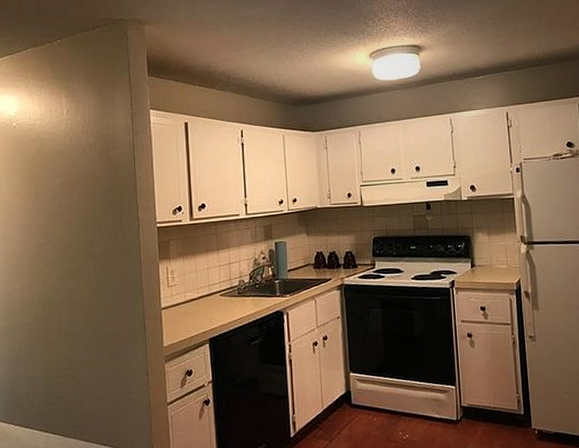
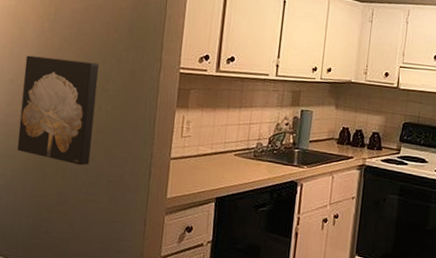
wall art: none [16,231,88,330] -> present [17,55,100,166]

